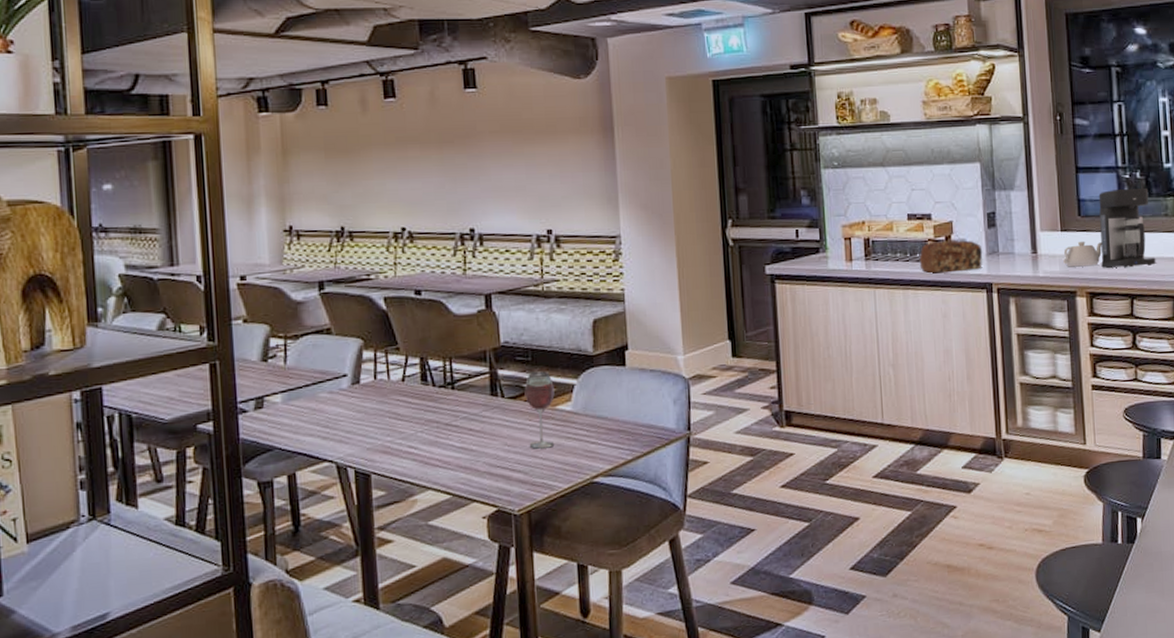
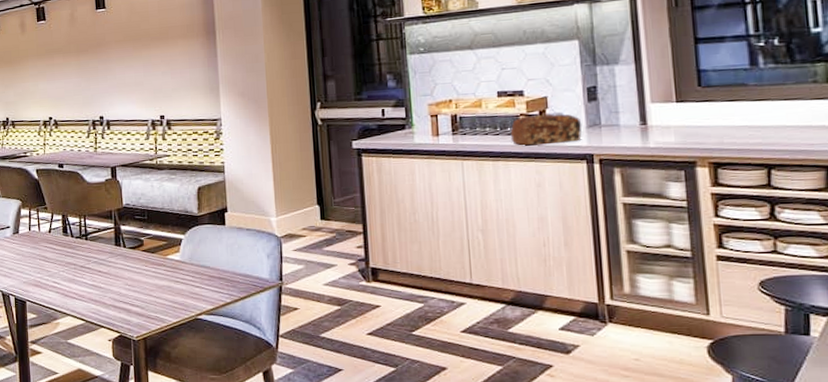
wineglass: present [524,371,555,449] -> none [141,227,166,289]
teapot: present [1063,241,1103,267] -> none [680,111,730,138]
coffee maker: present [1098,187,1156,269] -> none [724,54,802,139]

